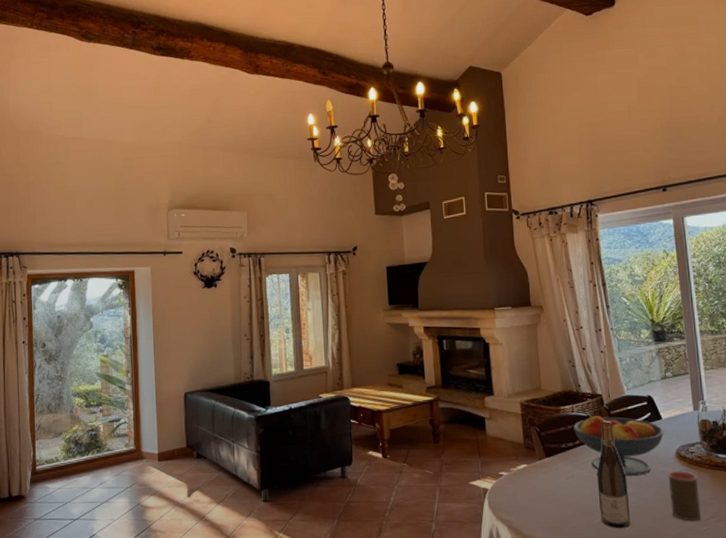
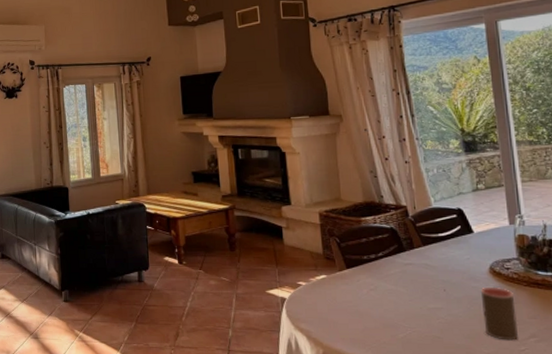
fruit bowl: present [573,416,665,476] -> none [376,228,477,290]
wine bottle: present [596,420,631,528] -> none [401,233,440,344]

